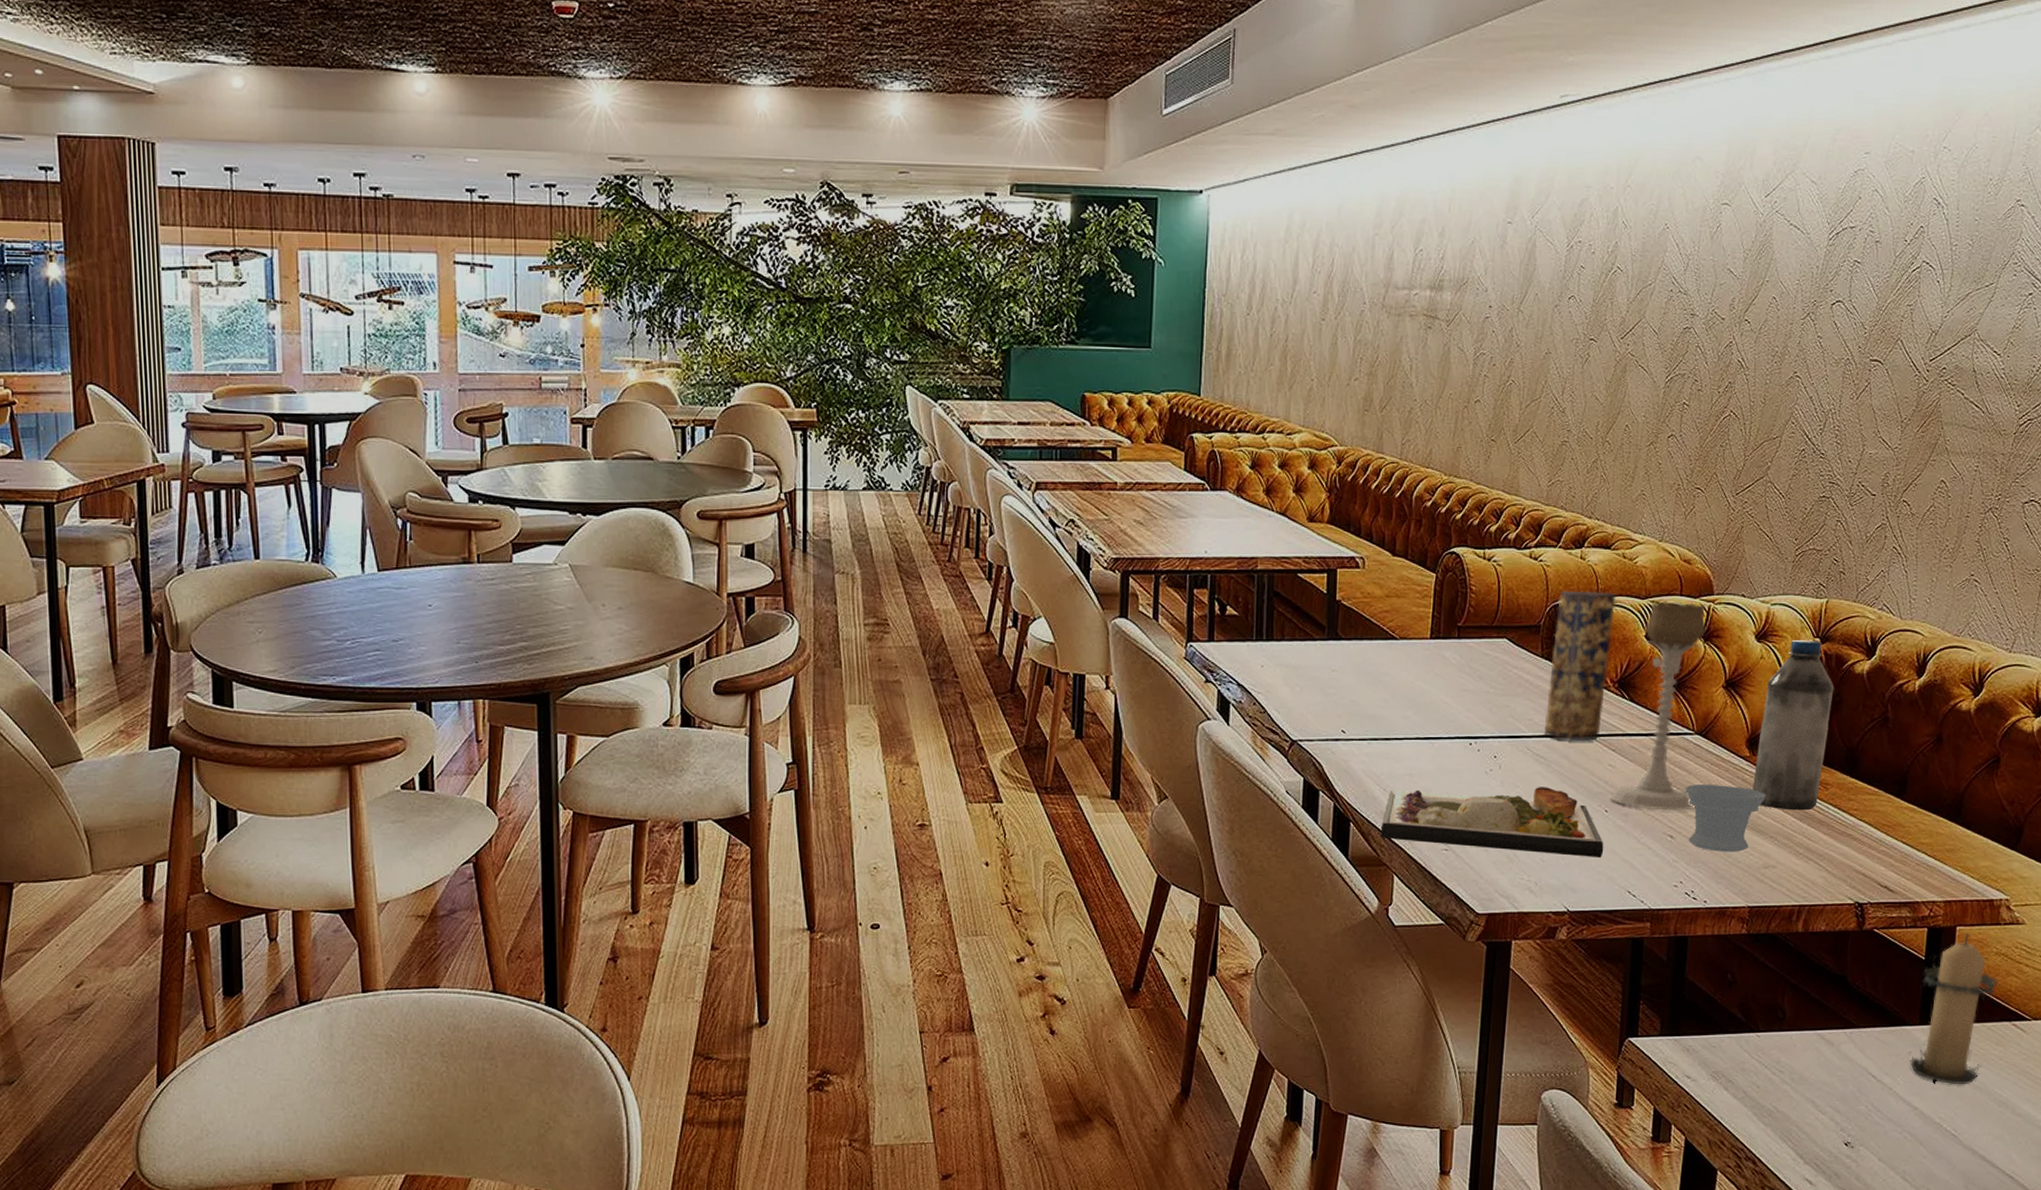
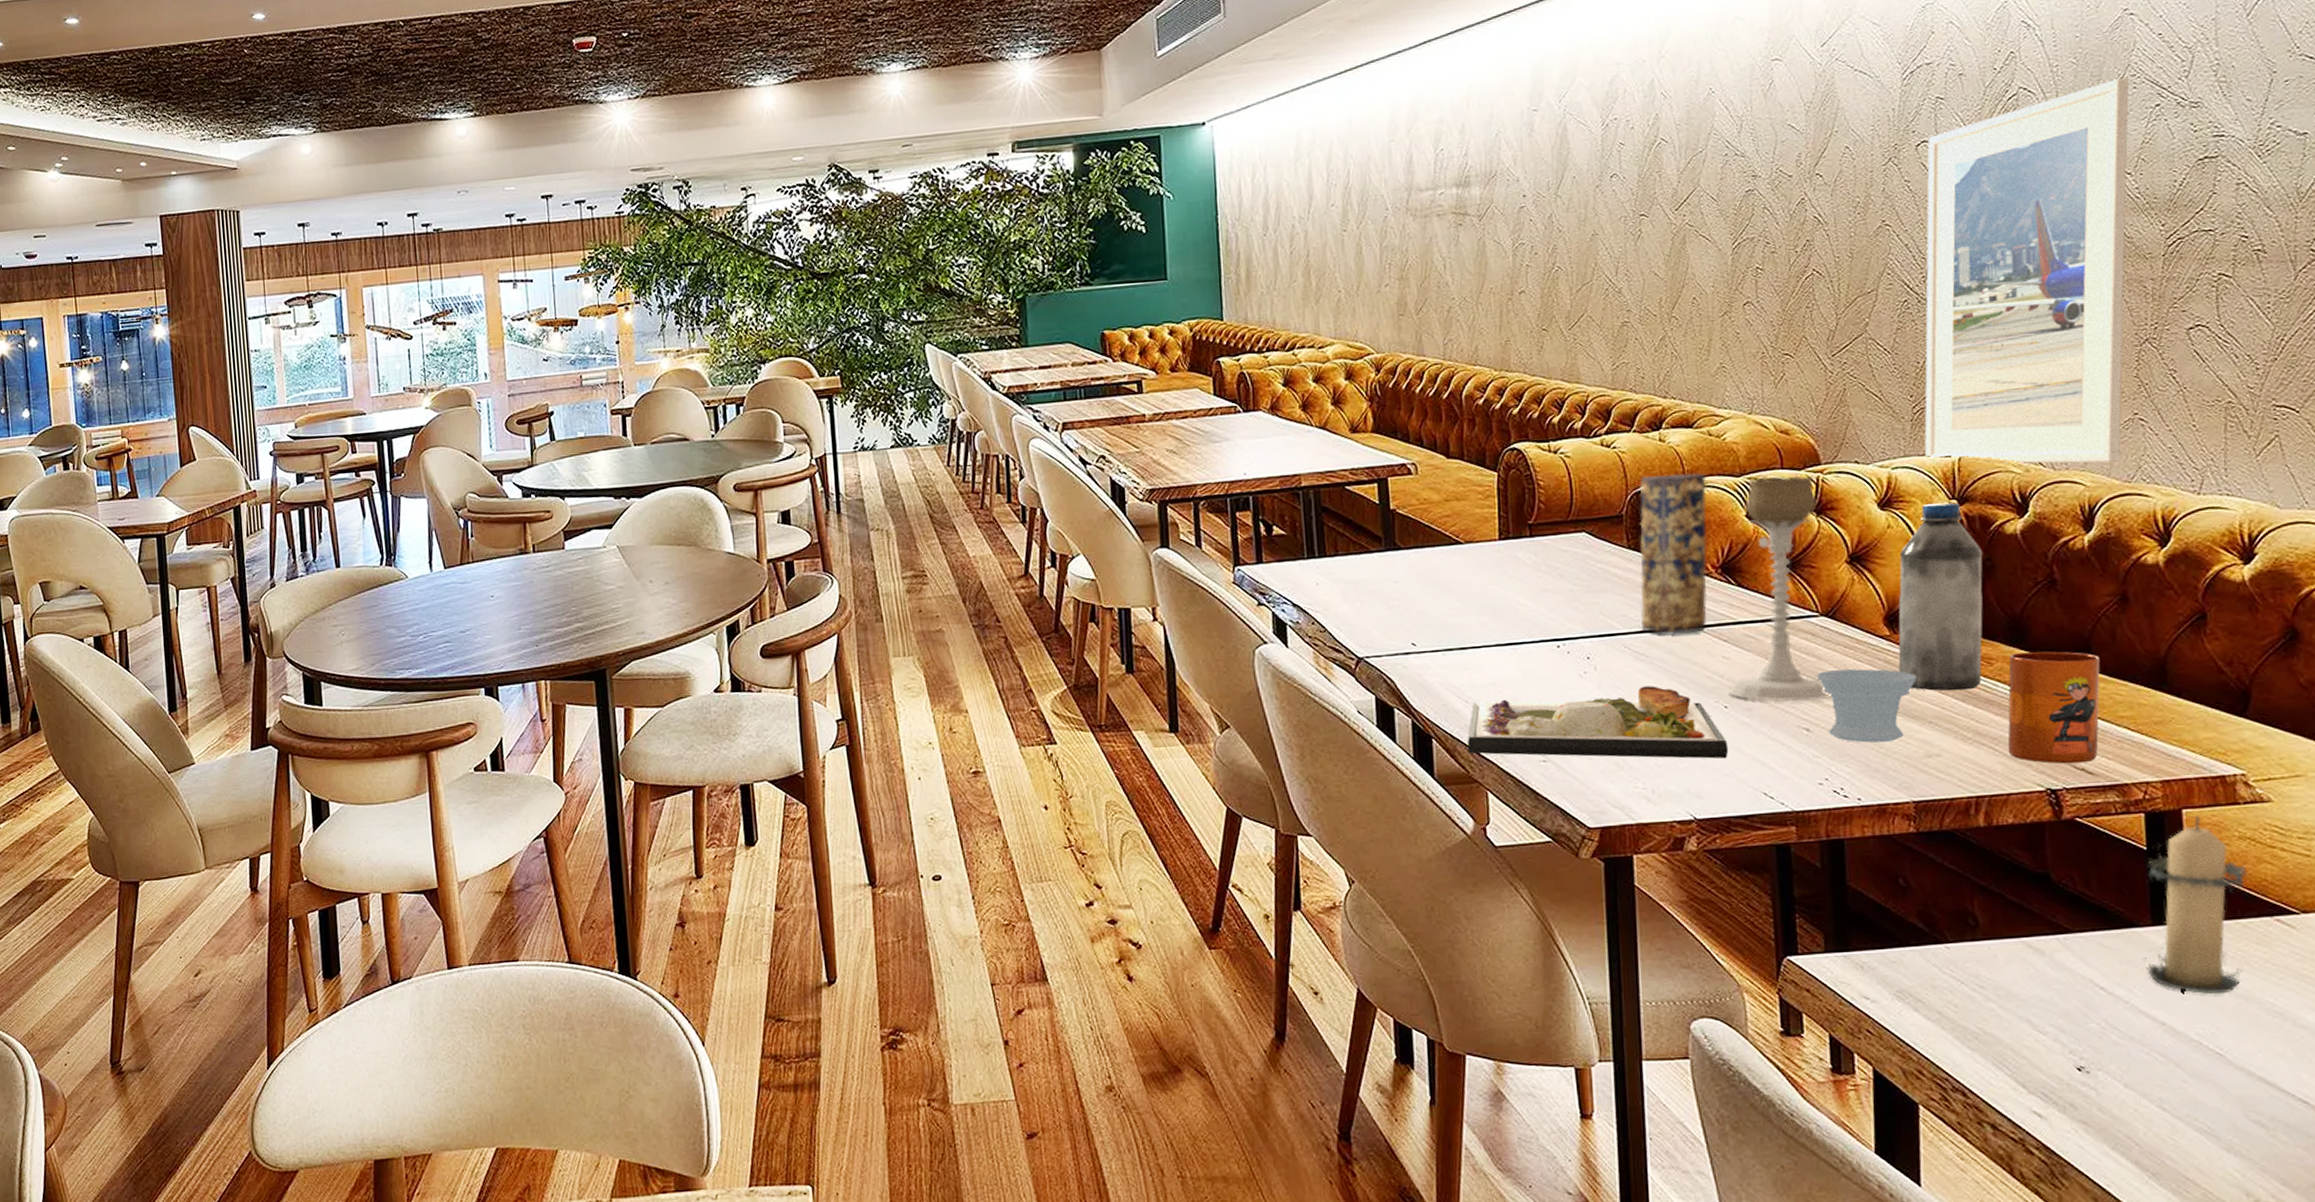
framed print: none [1799,265,2011,616] -> present [1924,78,2129,464]
mug: none [1829,780,1913,882] -> present [2007,651,2100,764]

